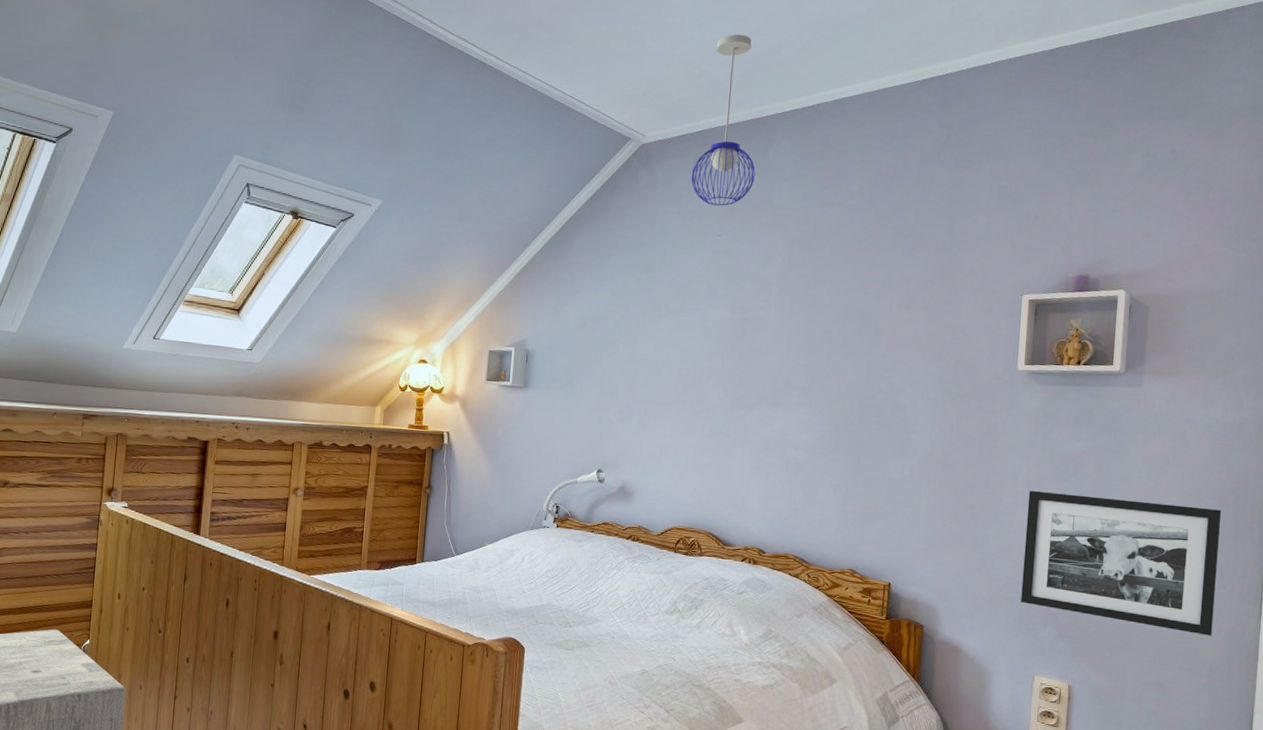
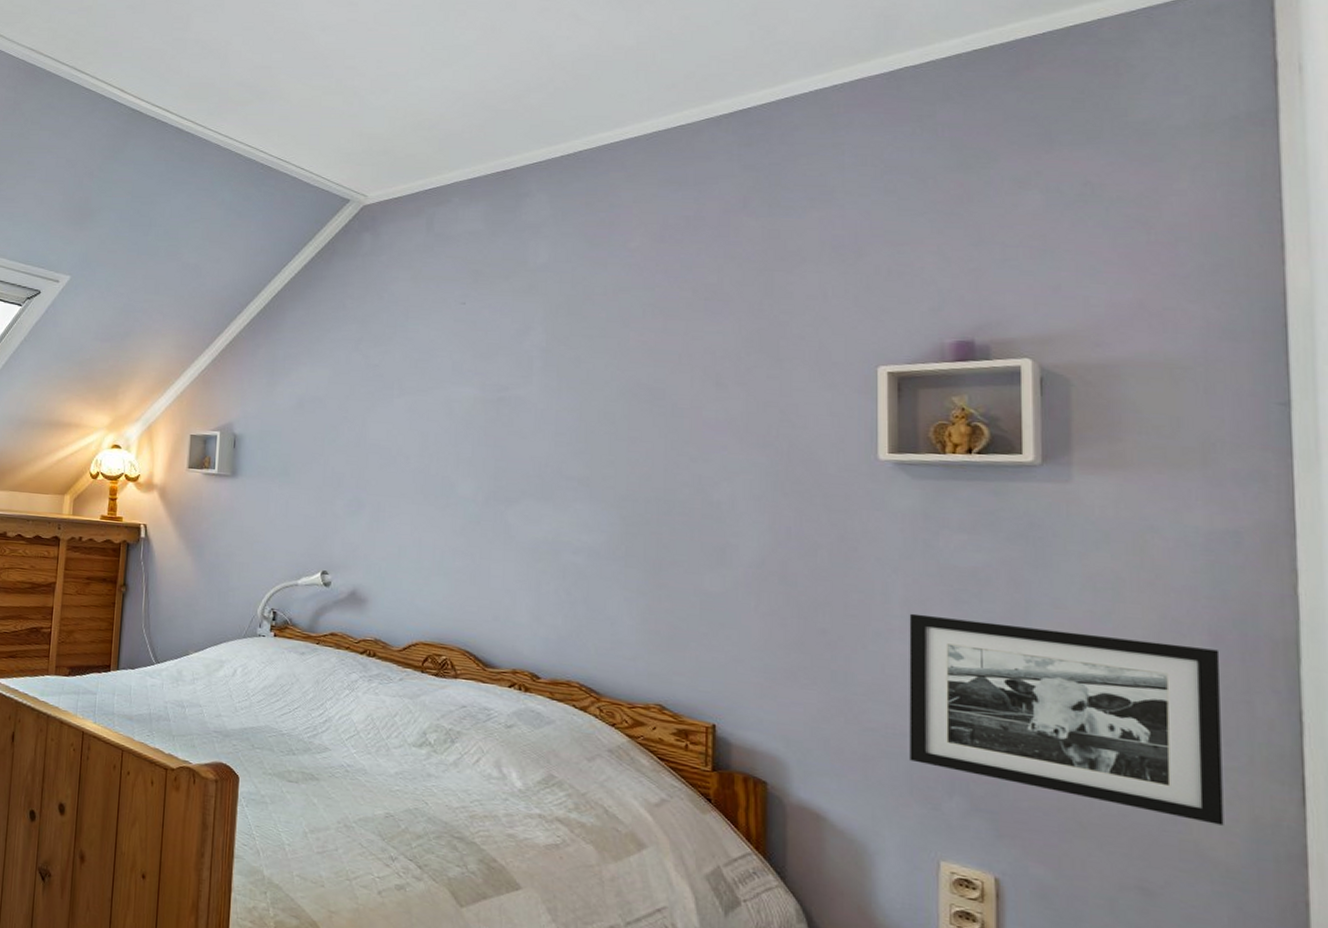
pendant light: present [691,34,755,206] -> none [425,80,504,270]

